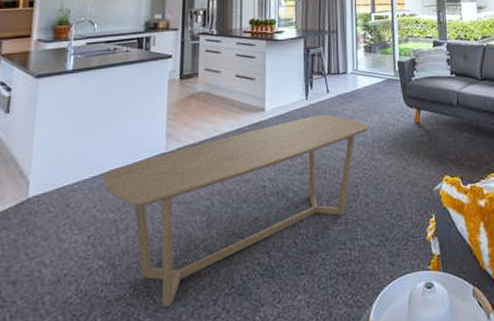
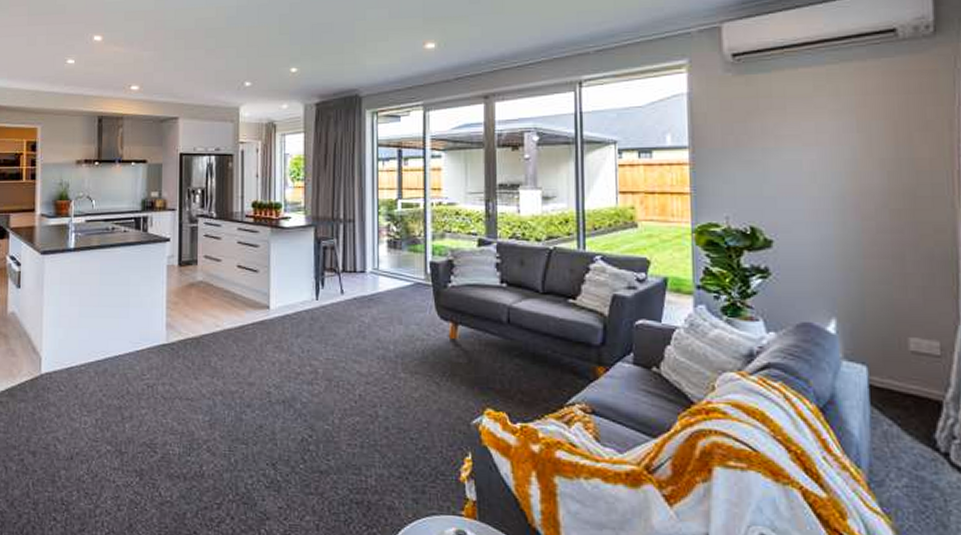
coffee table: present [103,114,370,307] -> none [107,319,392,502]

